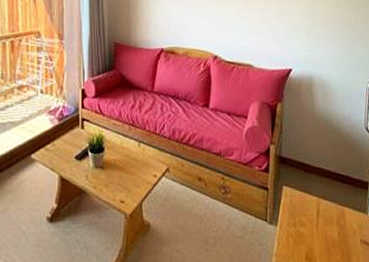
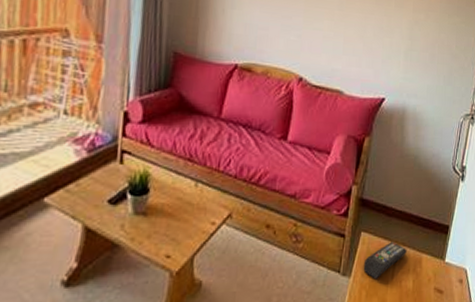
remote control: none [288,195,329,229] -> present [363,241,407,280]

